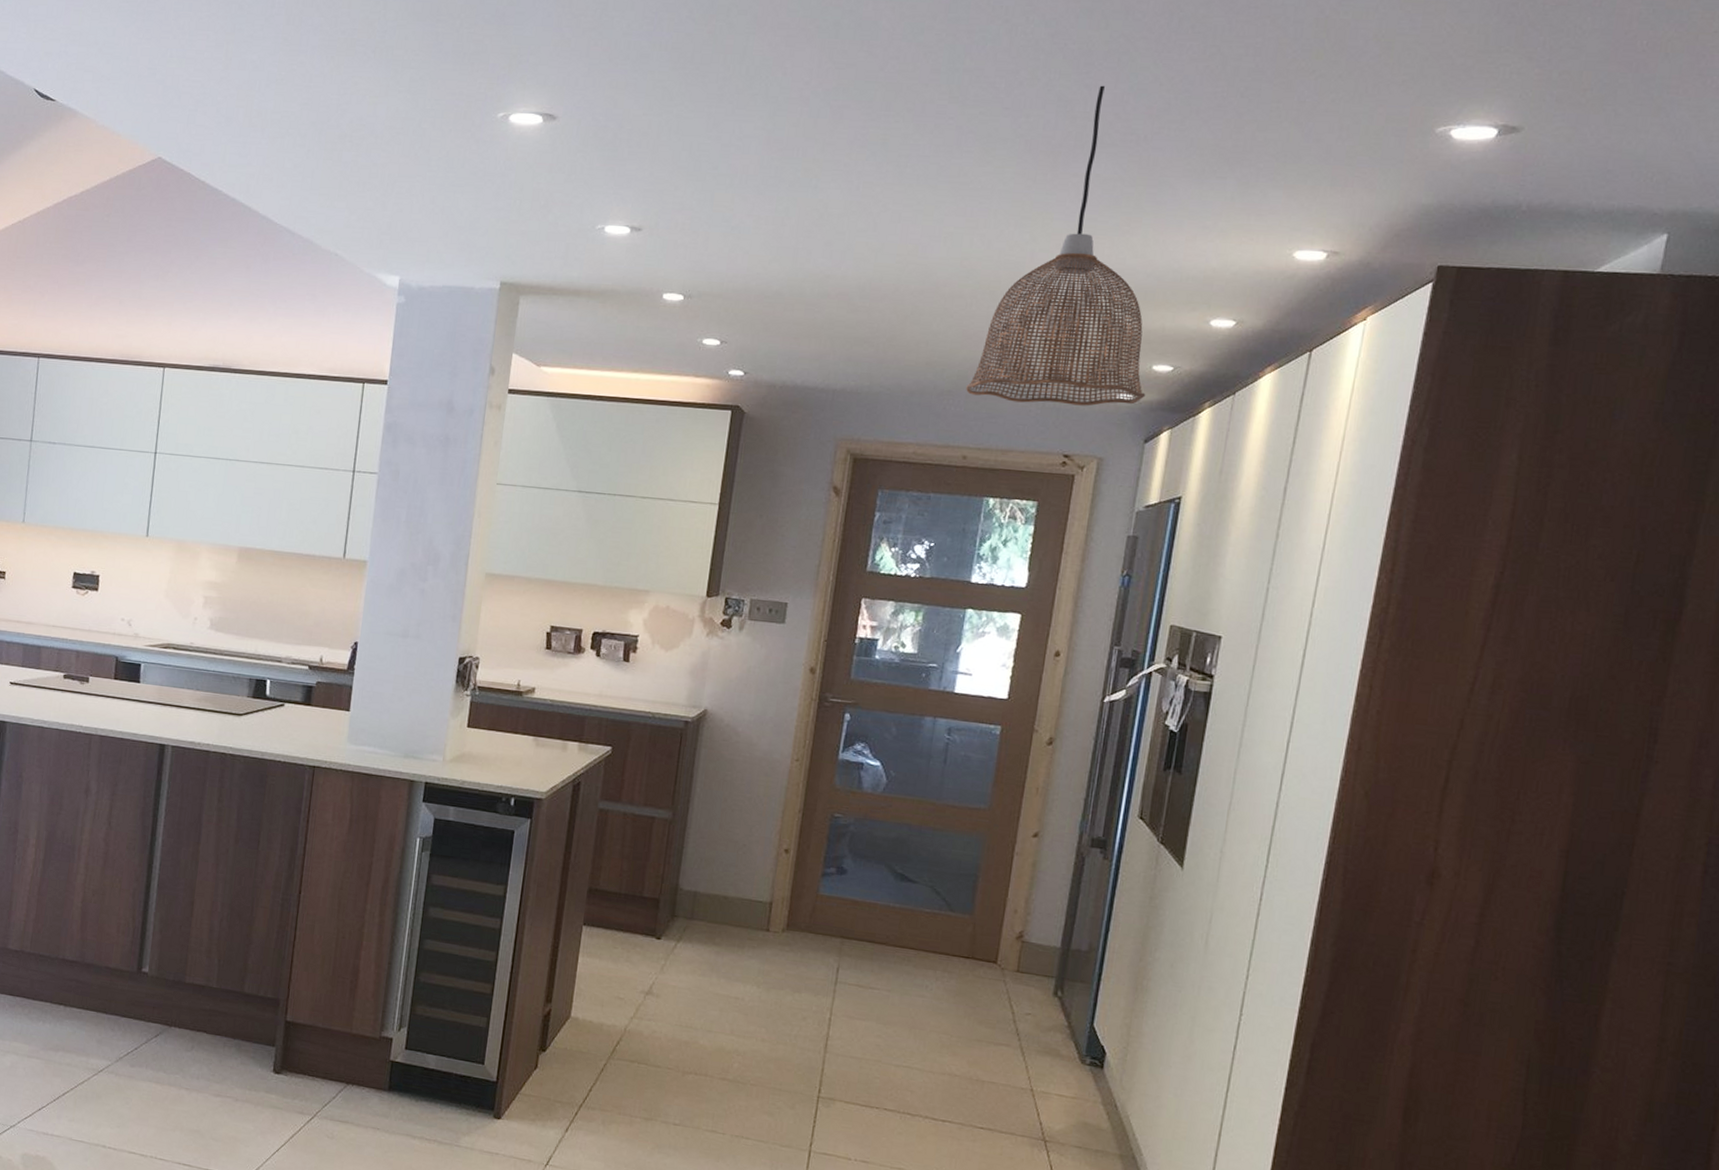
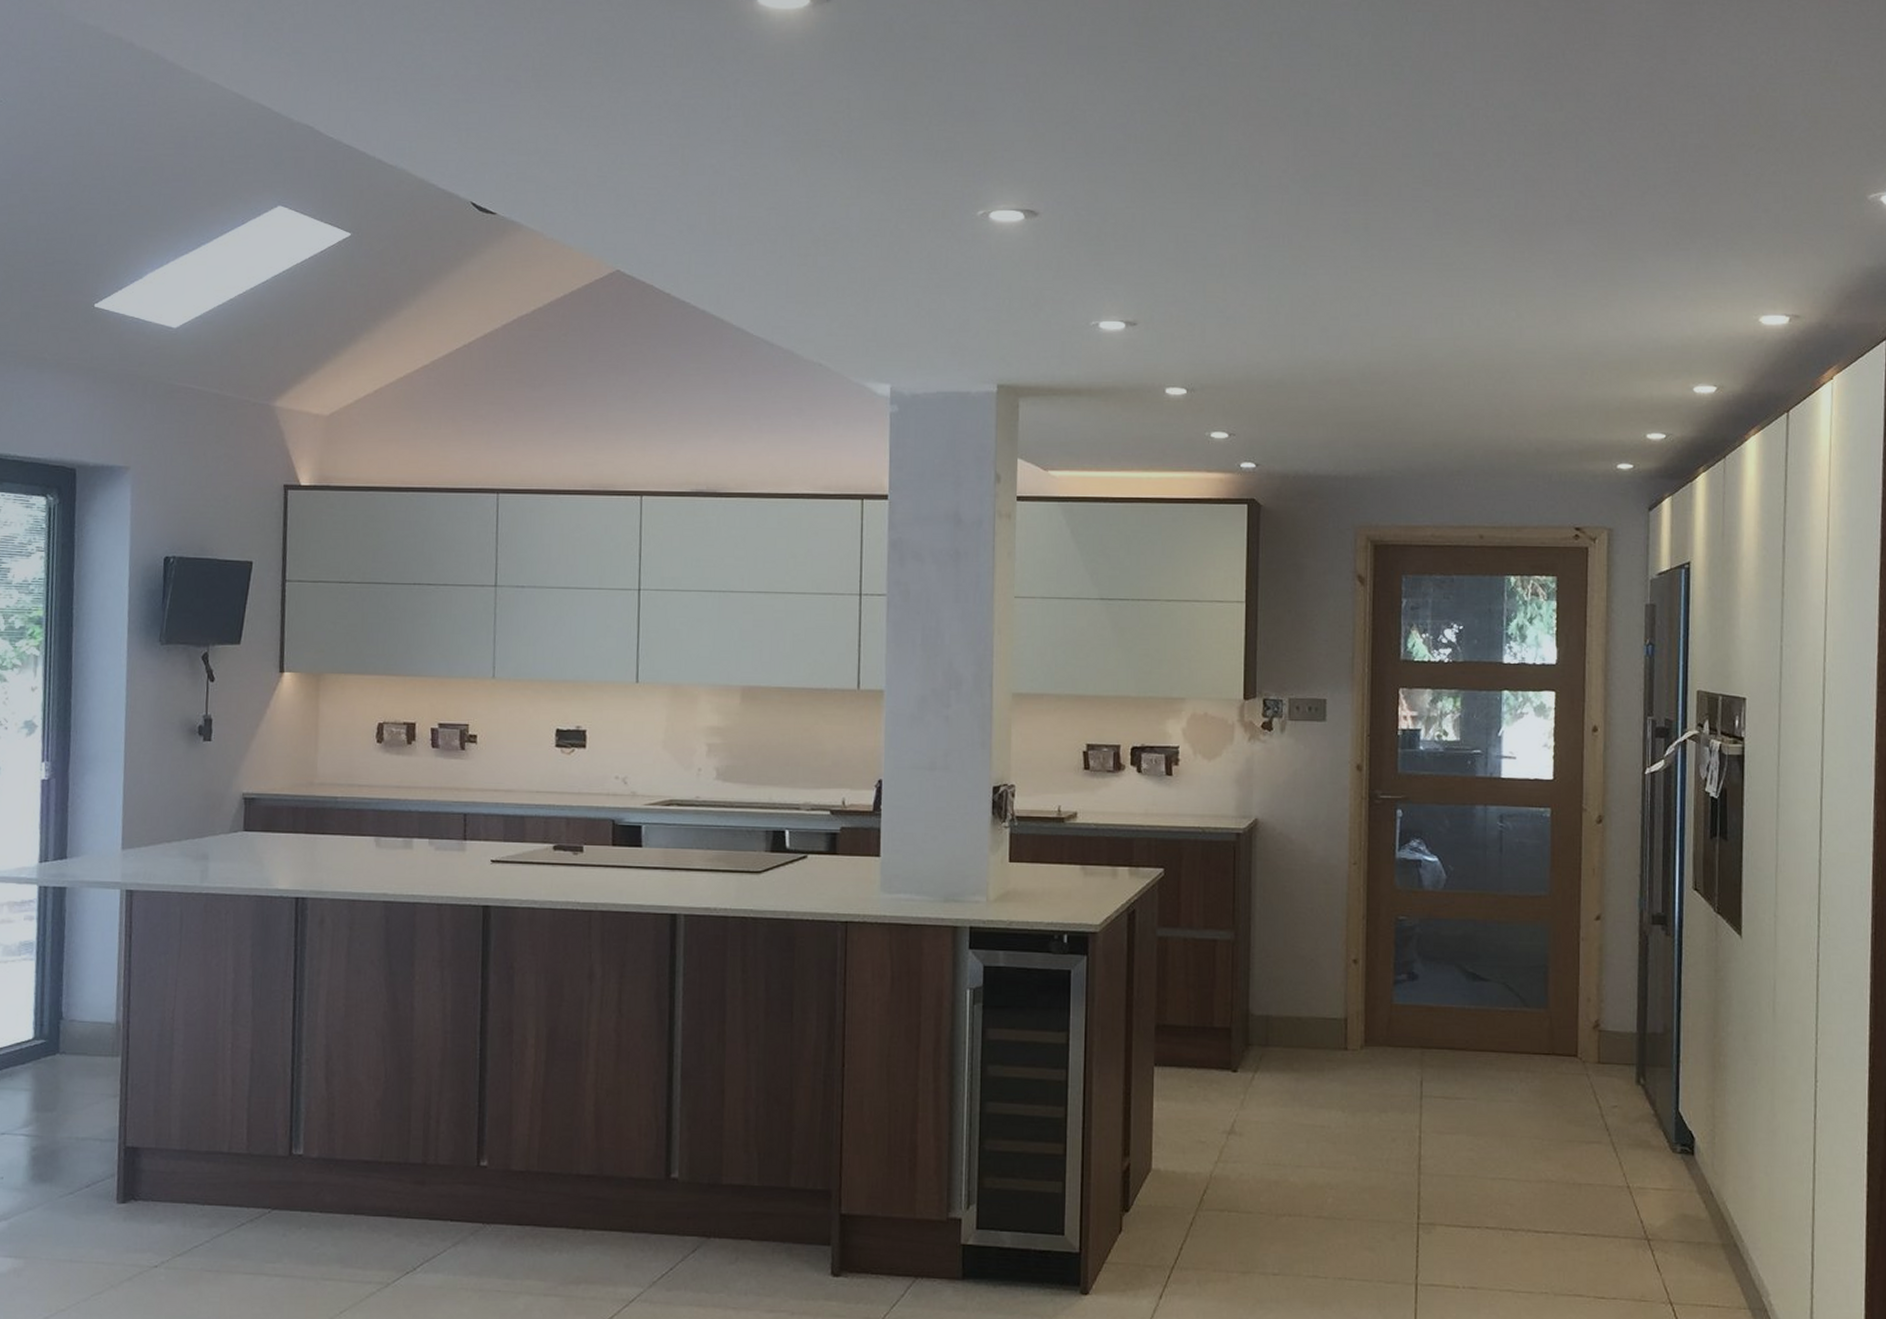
pendant lamp: present [966,85,1146,406] -> none [1474,164,1644,478]

